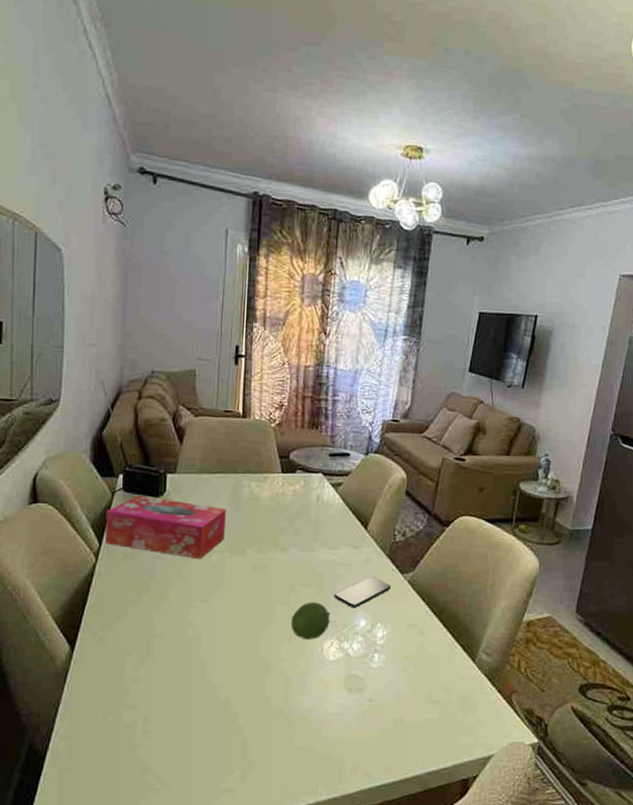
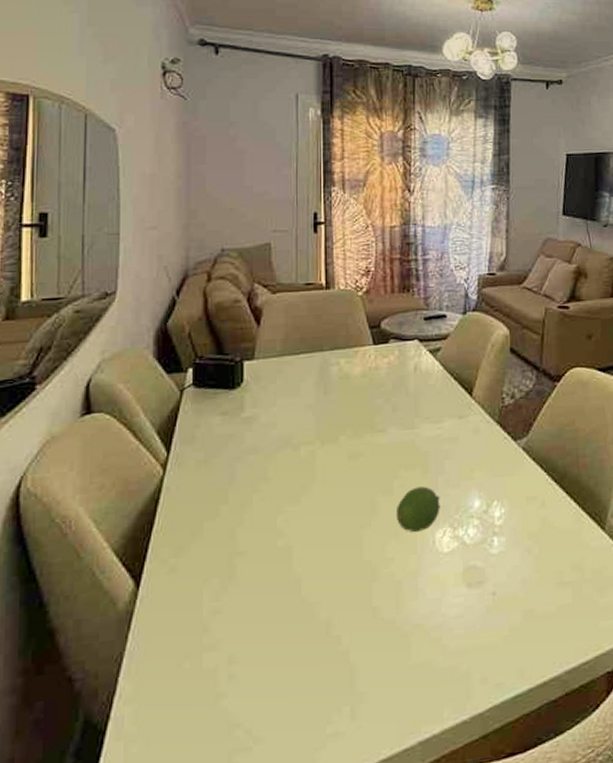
tissue box: present [105,494,227,560] -> none [174,389,315,455]
smartphone: present [334,577,391,608] -> none [442,448,504,488]

